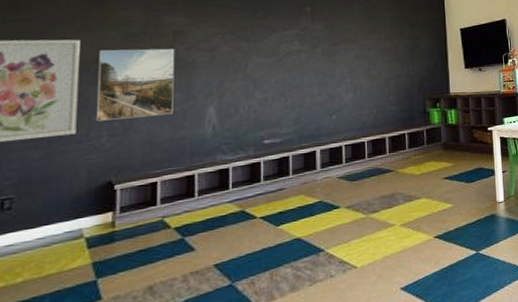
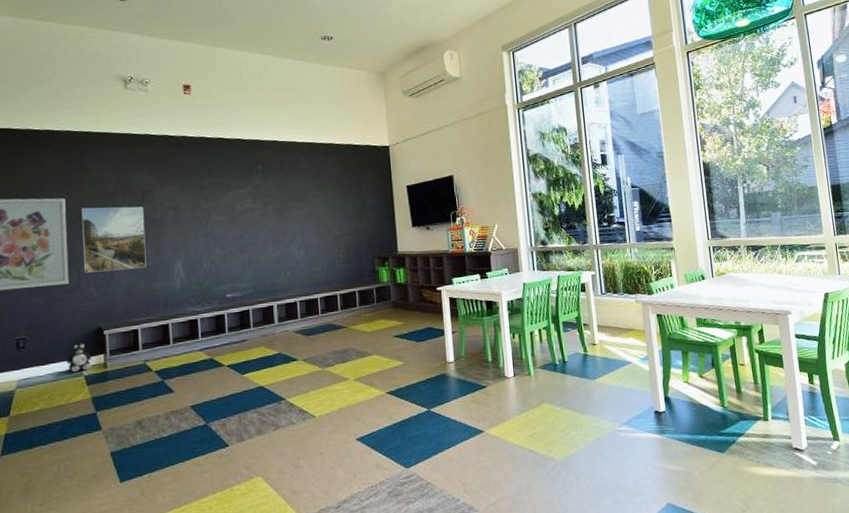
plush toy: none [64,201,98,235] -> present [66,344,92,373]

